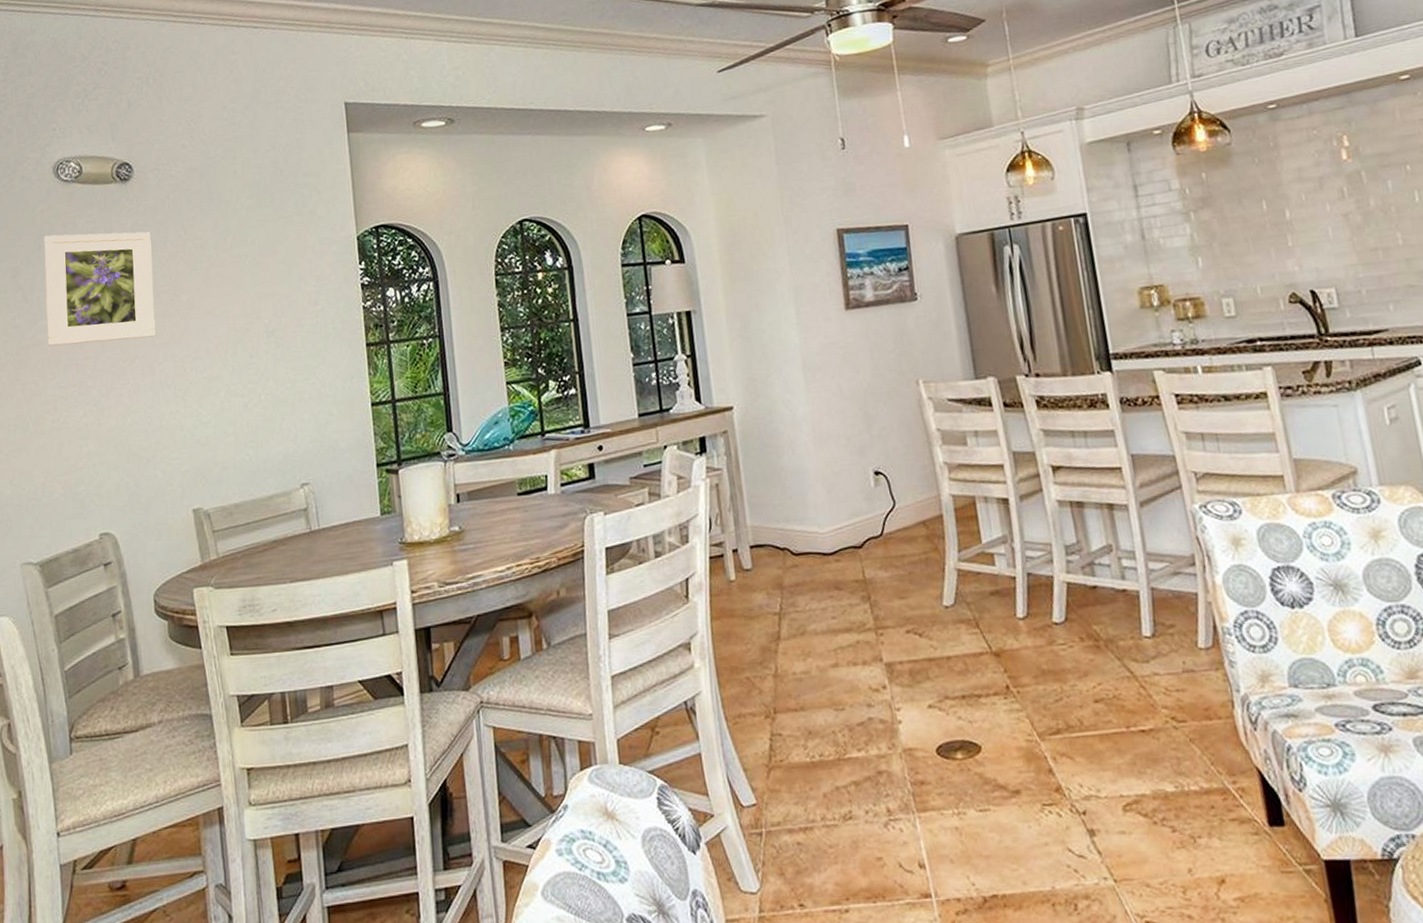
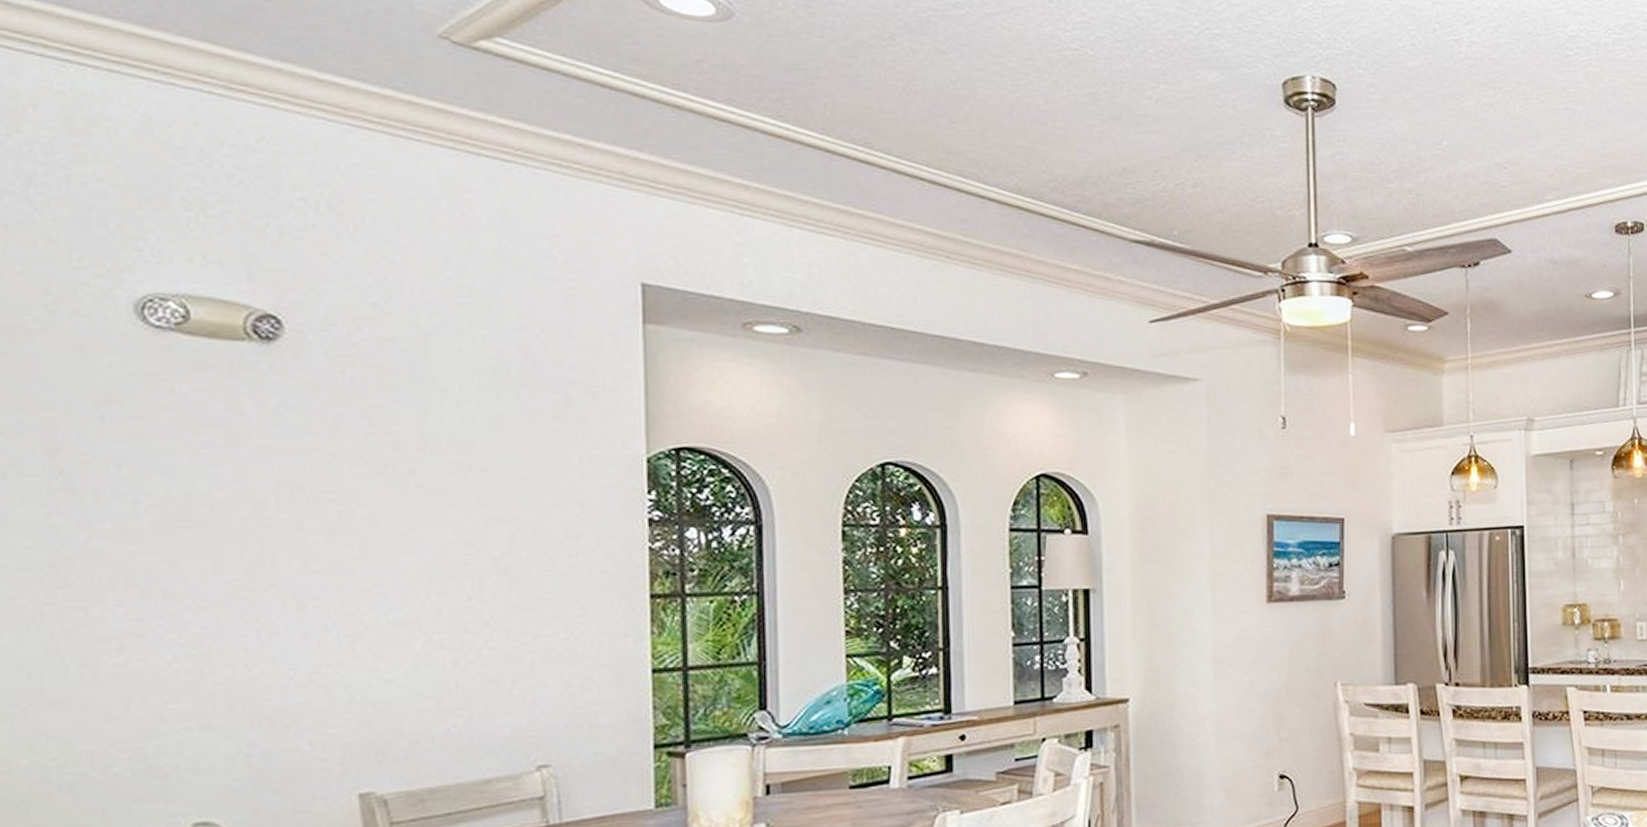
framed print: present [43,231,156,346] -> none [110,400,310,561]

